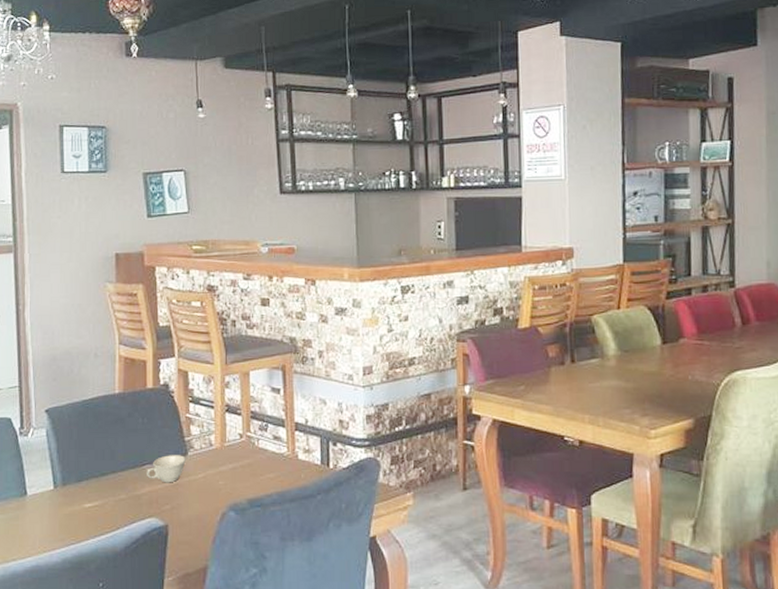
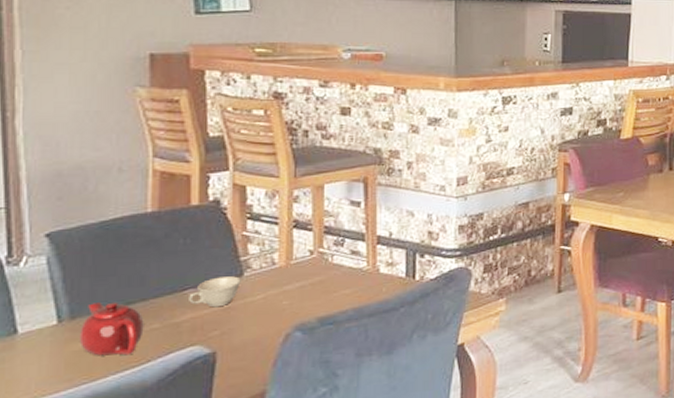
teapot: none [68,472,114,522] -> present [79,302,144,356]

